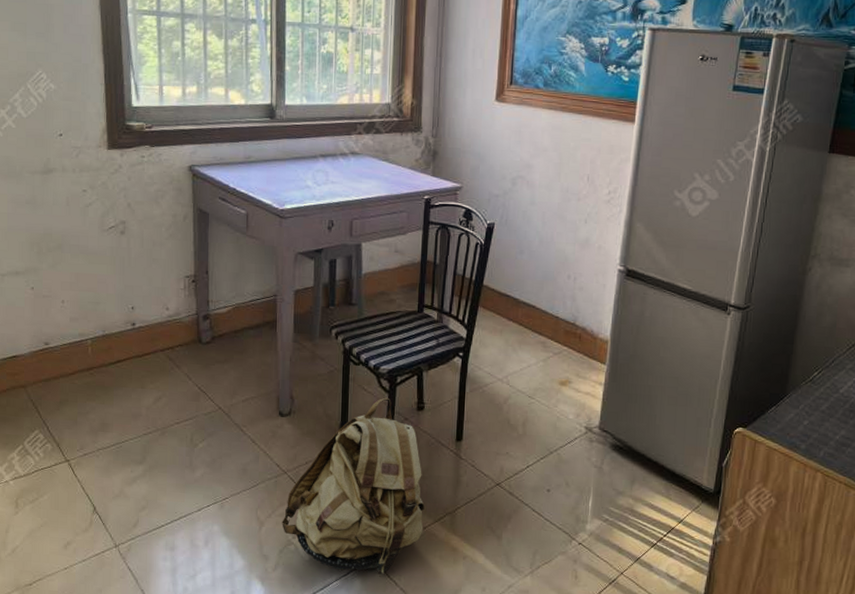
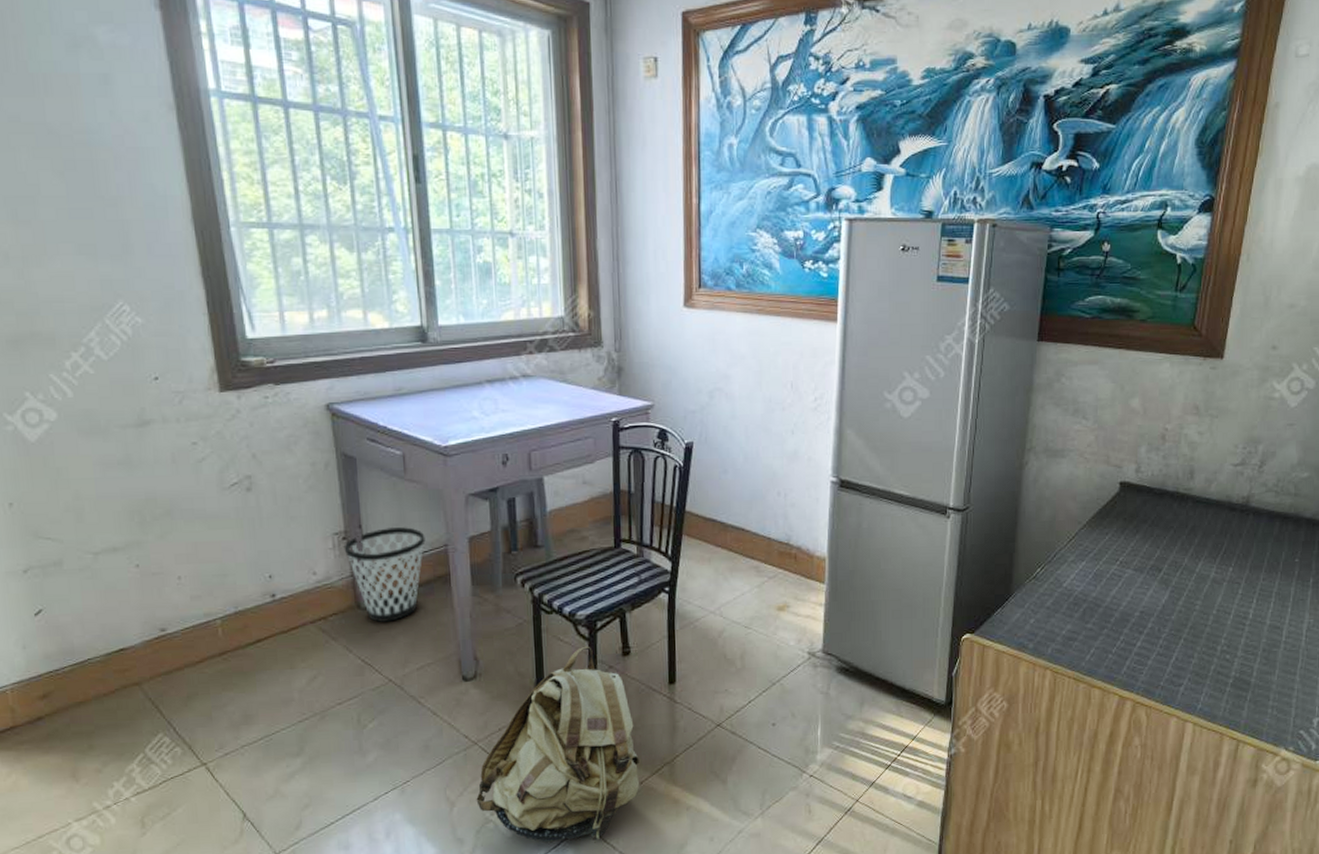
wastebasket: none [192,275,259,358] -> present [344,526,426,623]

